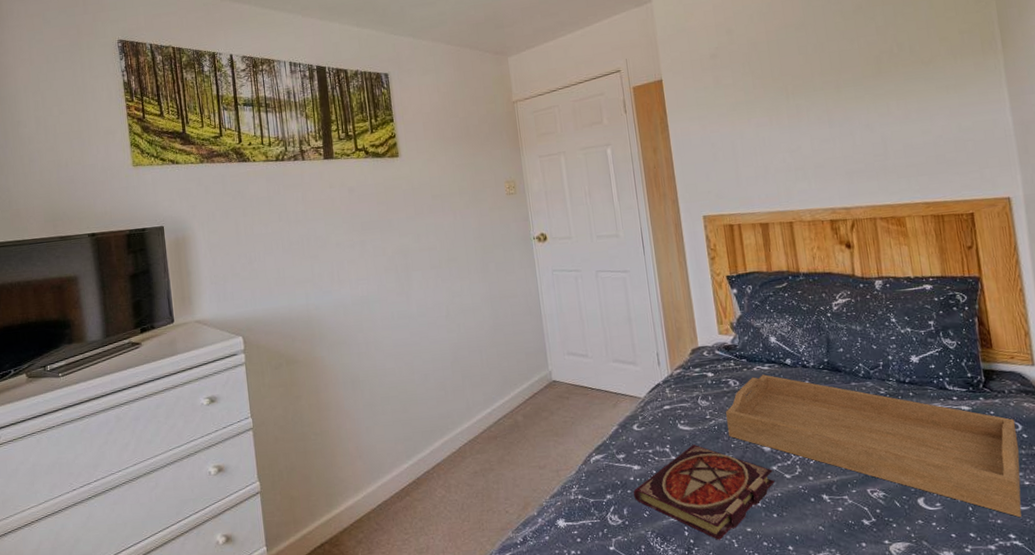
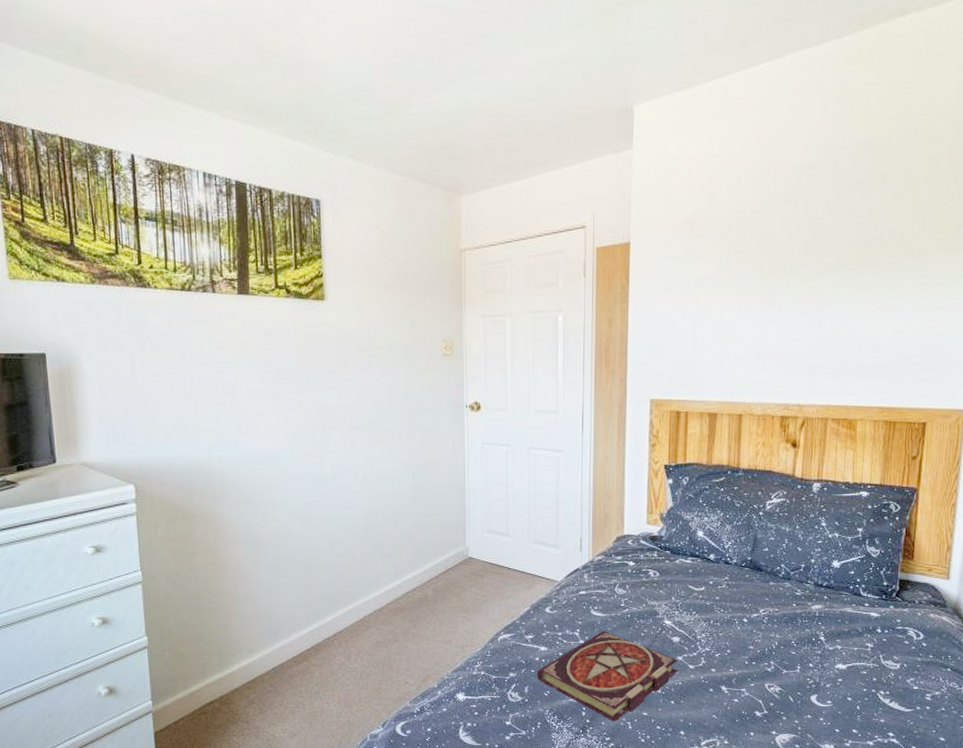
serving tray: present [726,374,1022,518] -> none [641,568,919,719]

